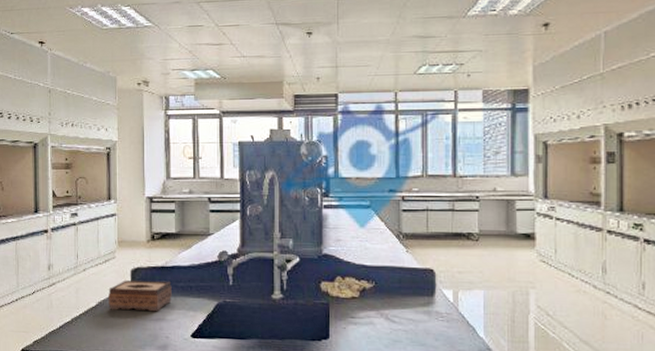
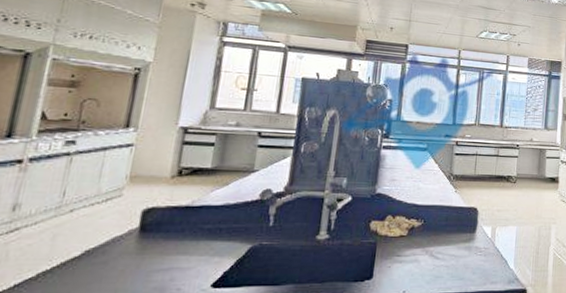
tissue box: present [108,280,172,312] -> none [99,222,196,260]

